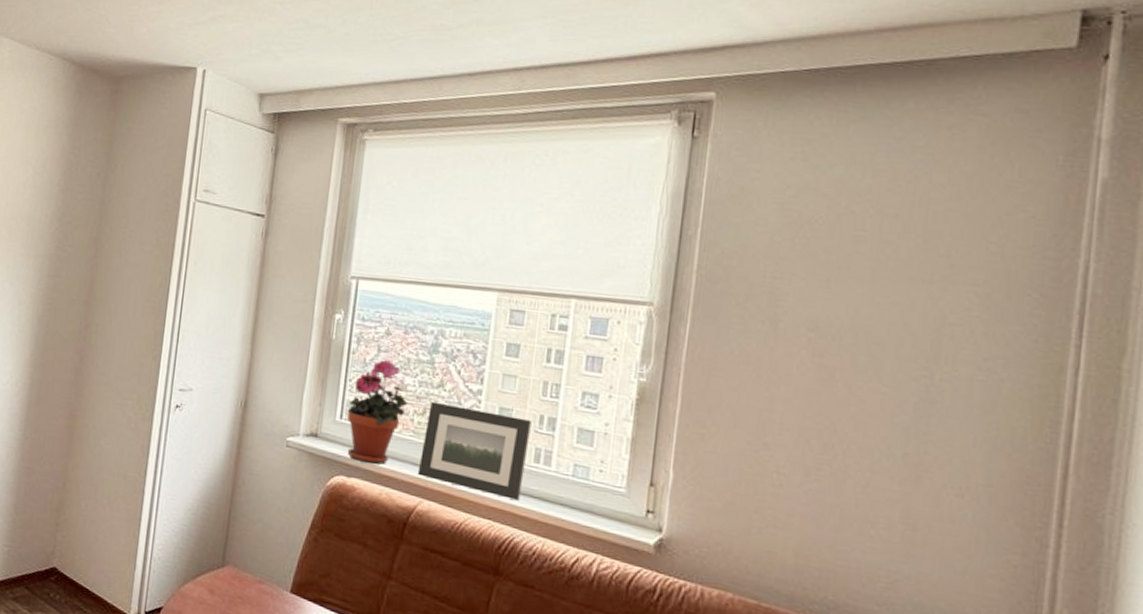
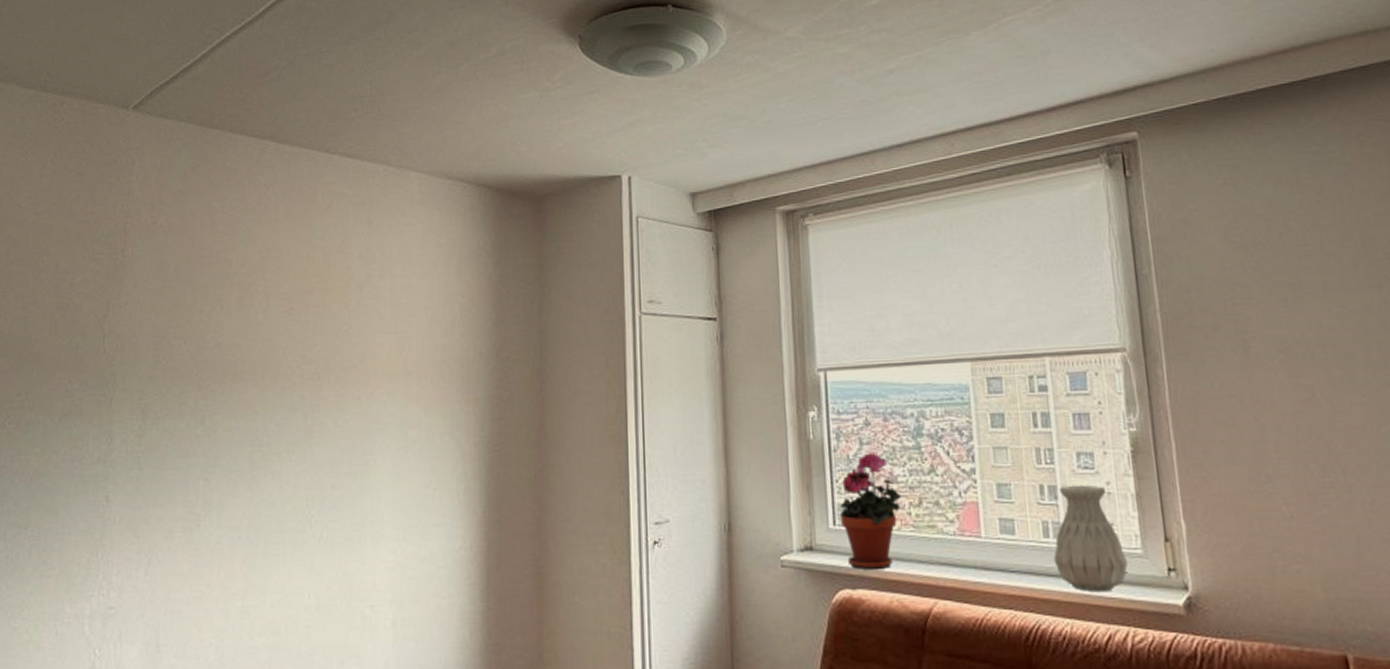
picture frame: present [417,401,531,502] -> none [924,489,1037,584]
vase: none [539,419,610,520] -> present [1053,484,1129,591]

